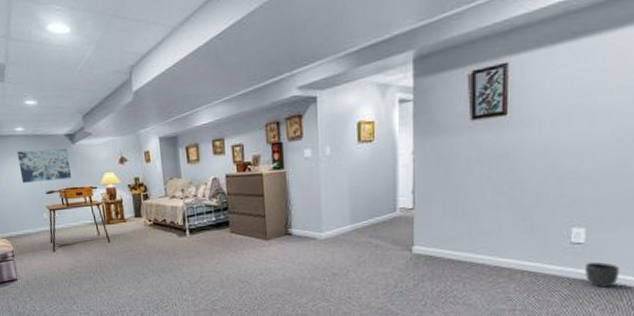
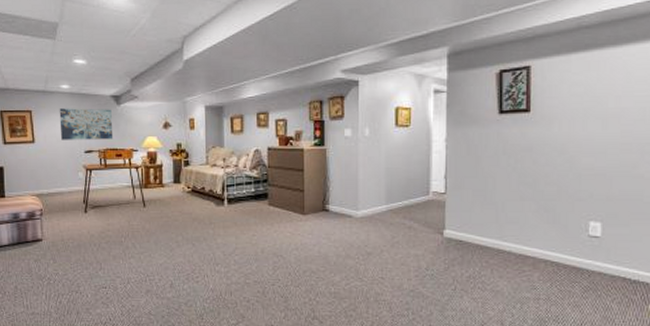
planter: present [585,262,621,288] -> none [602,256,634,281]

